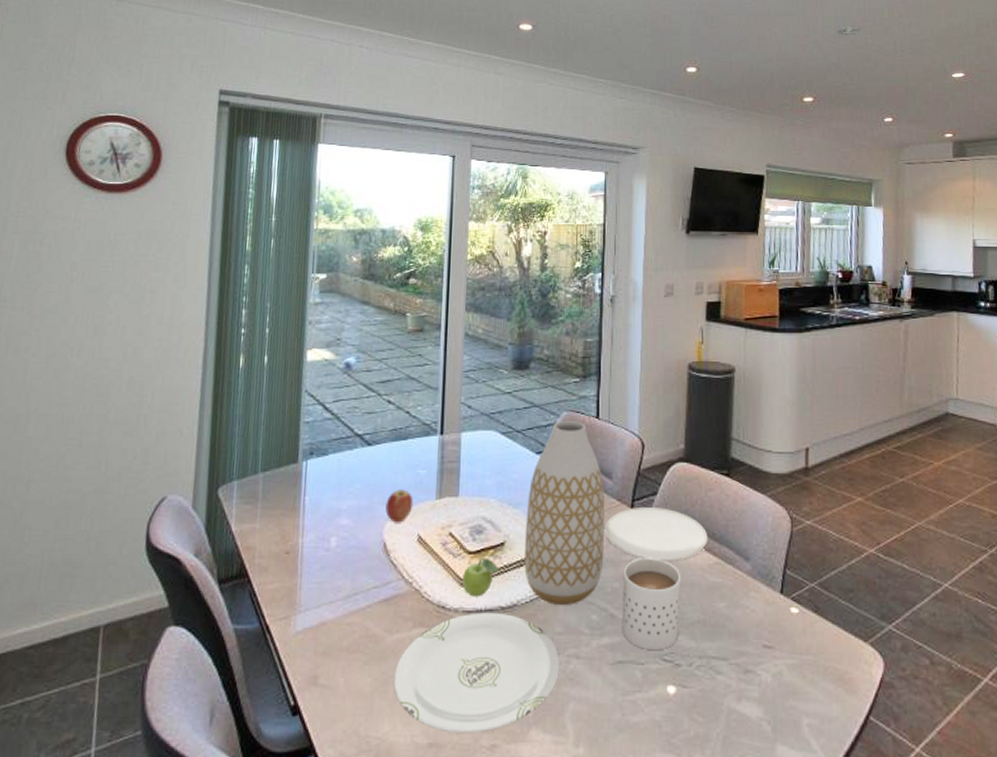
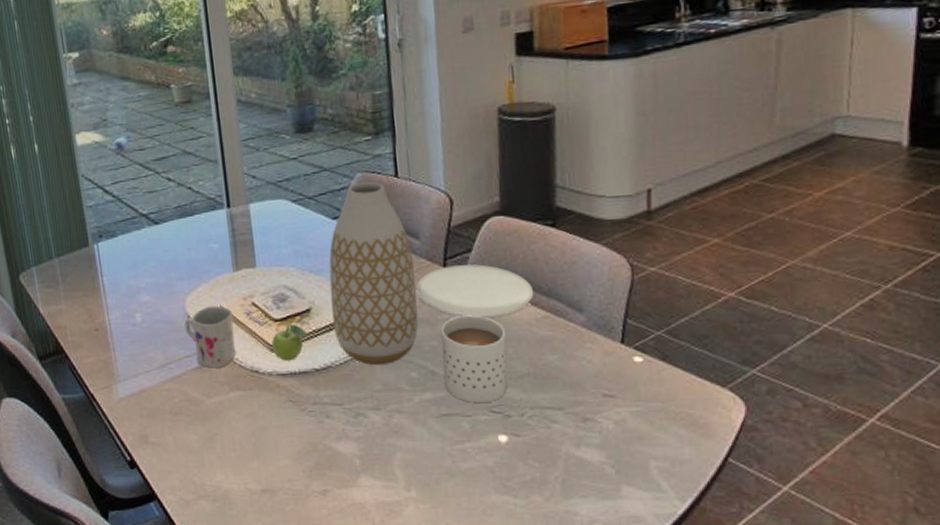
mug: none [378,533,429,601] -> present [184,305,237,368]
fruit: present [385,489,414,523] -> none [183,264,211,297]
plate: present [394,612,559,733] -> none [218,374,383,480]

